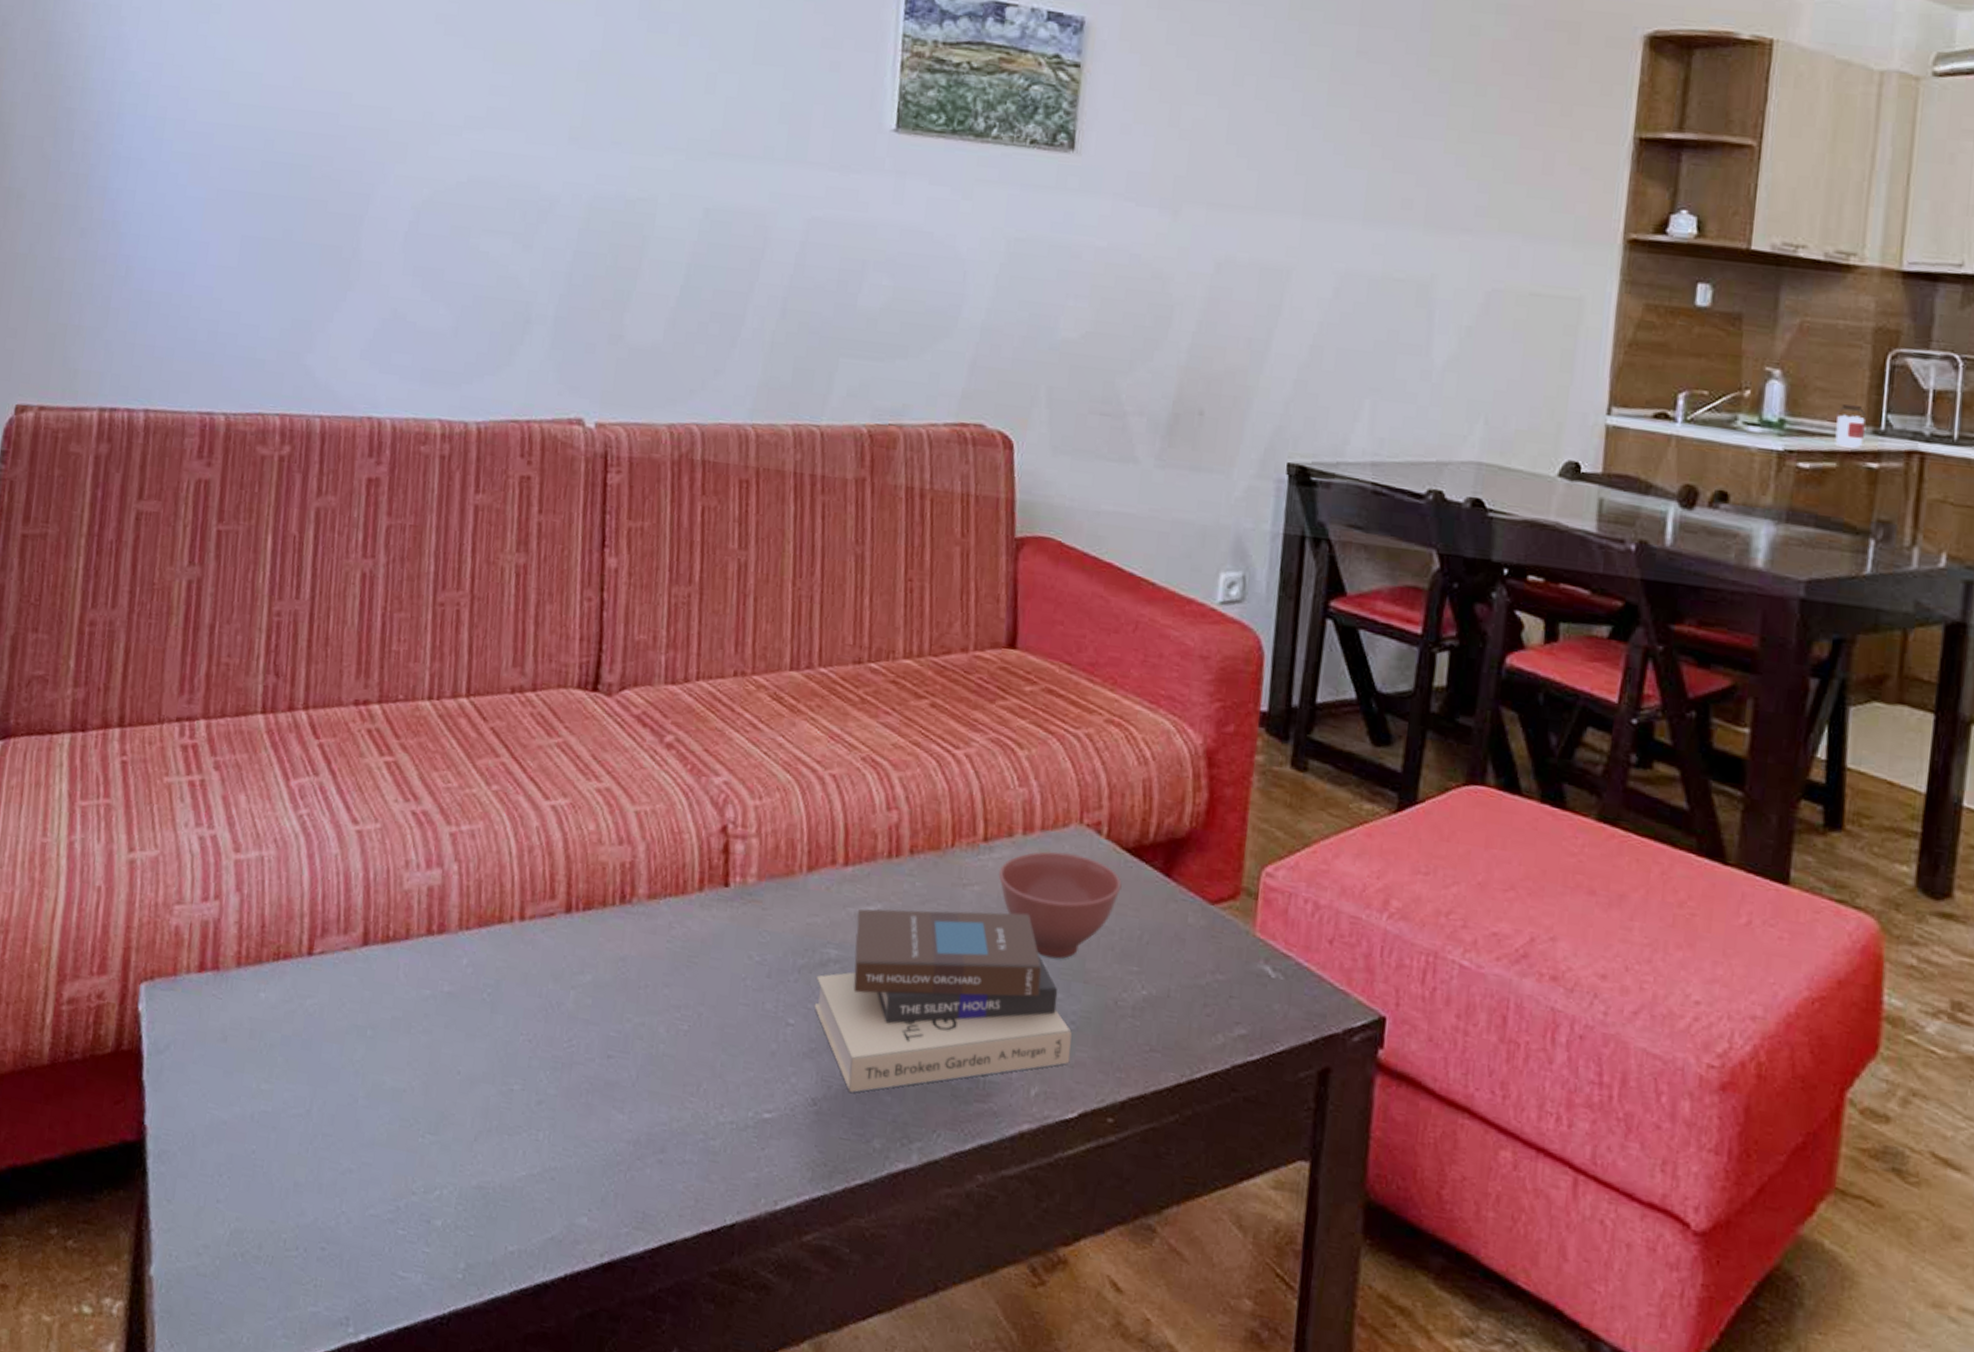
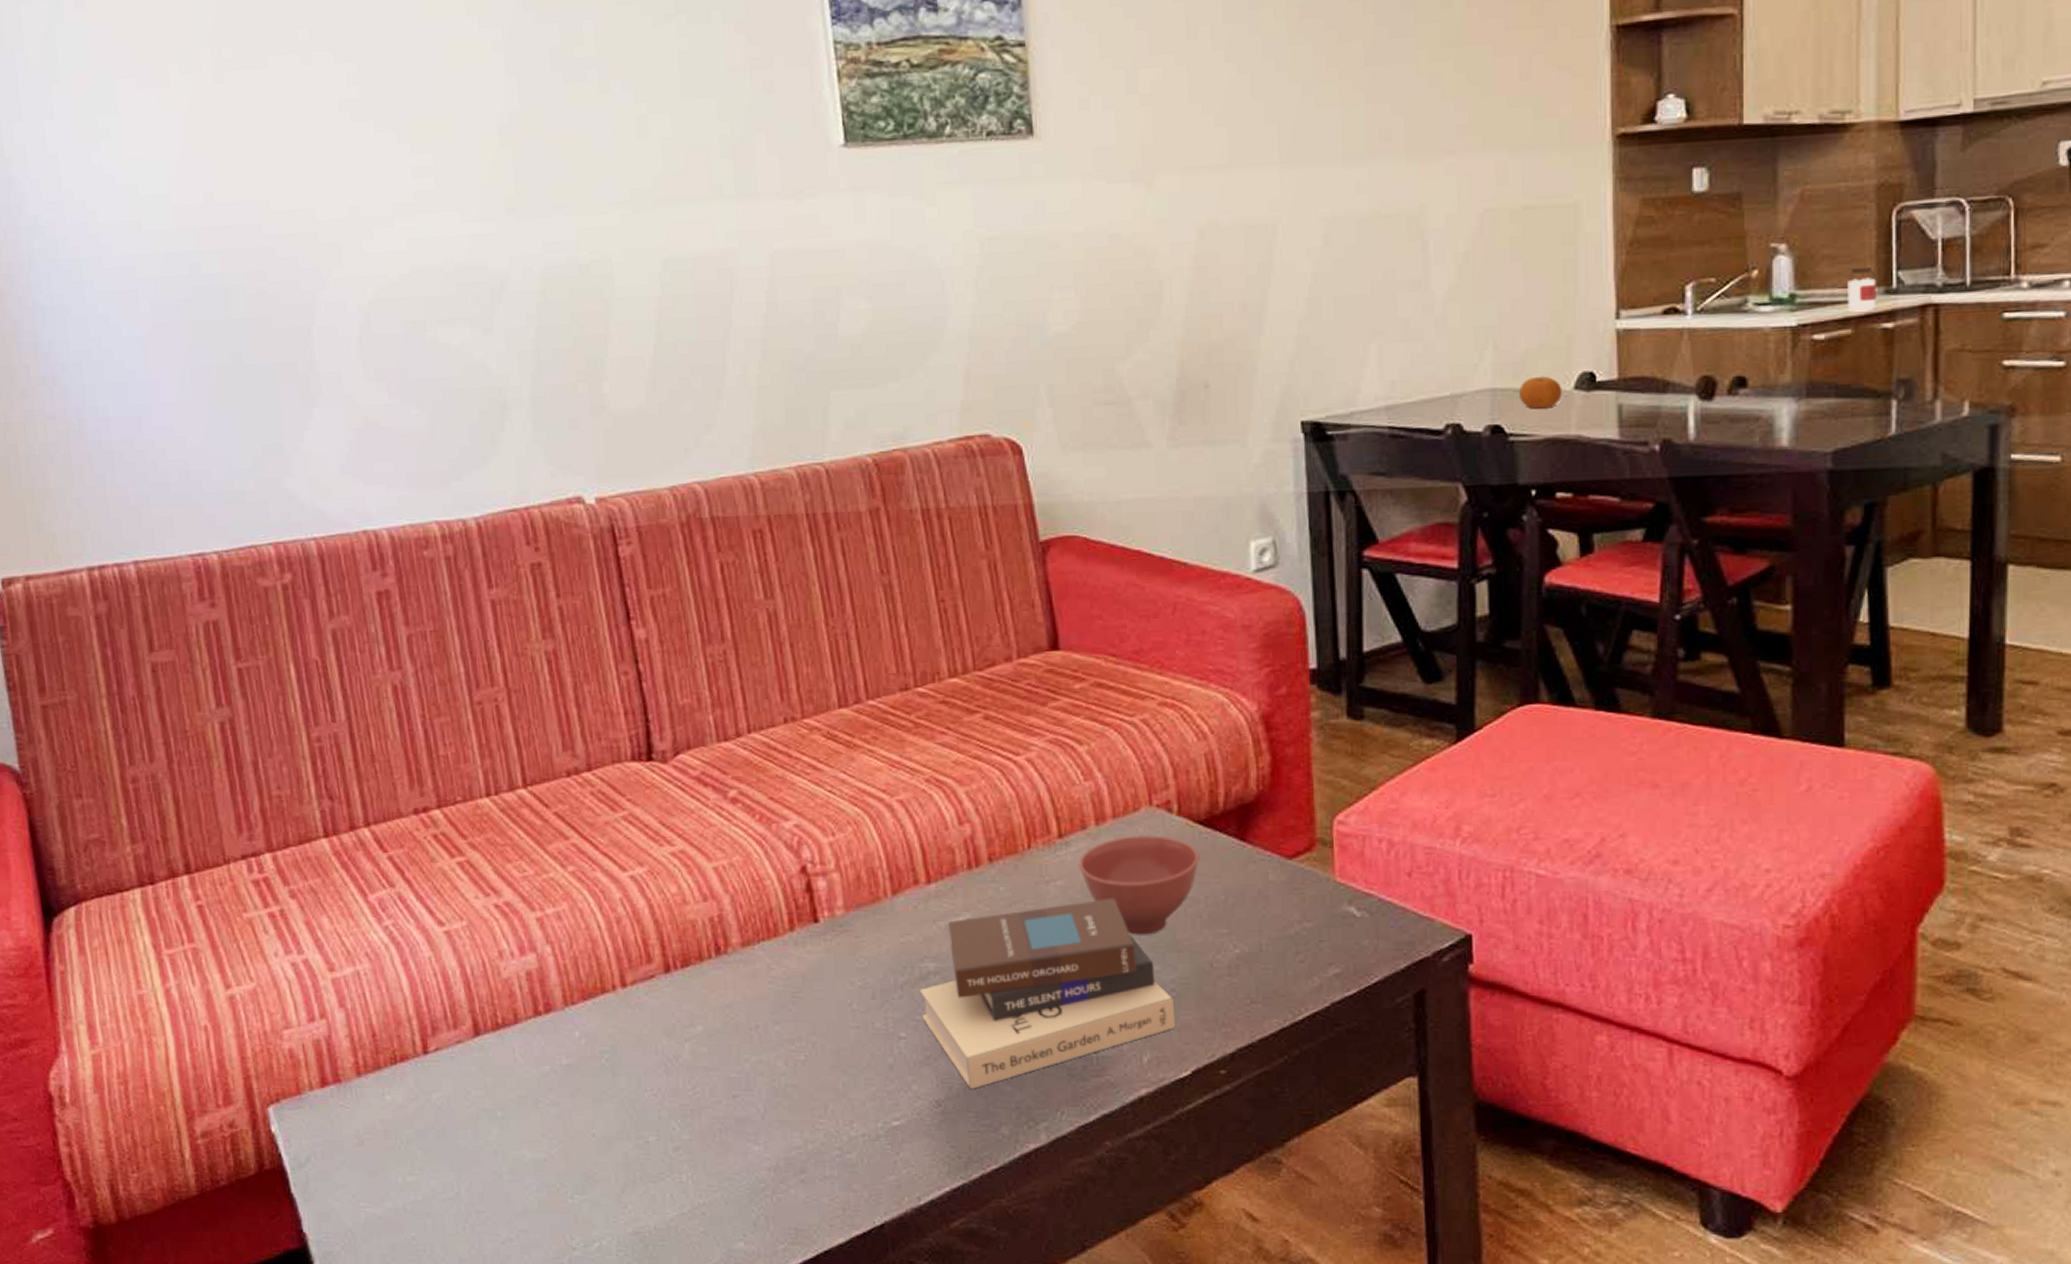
fruit: none [1503,457,1547,491] -> present [1519,376,1563,409]

